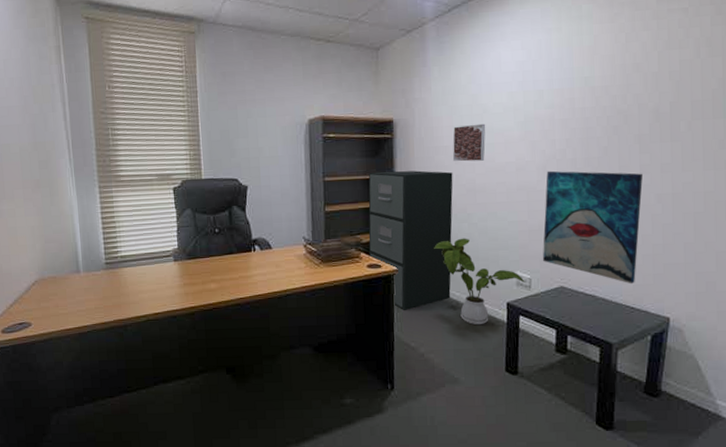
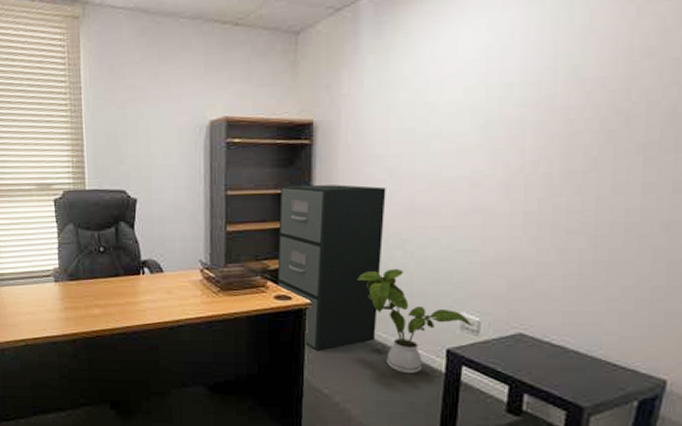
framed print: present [452,123,486,162] -> none [386,126,433,175]
wall art: present [542,170,643,285] -> none [496,188,645,336]

